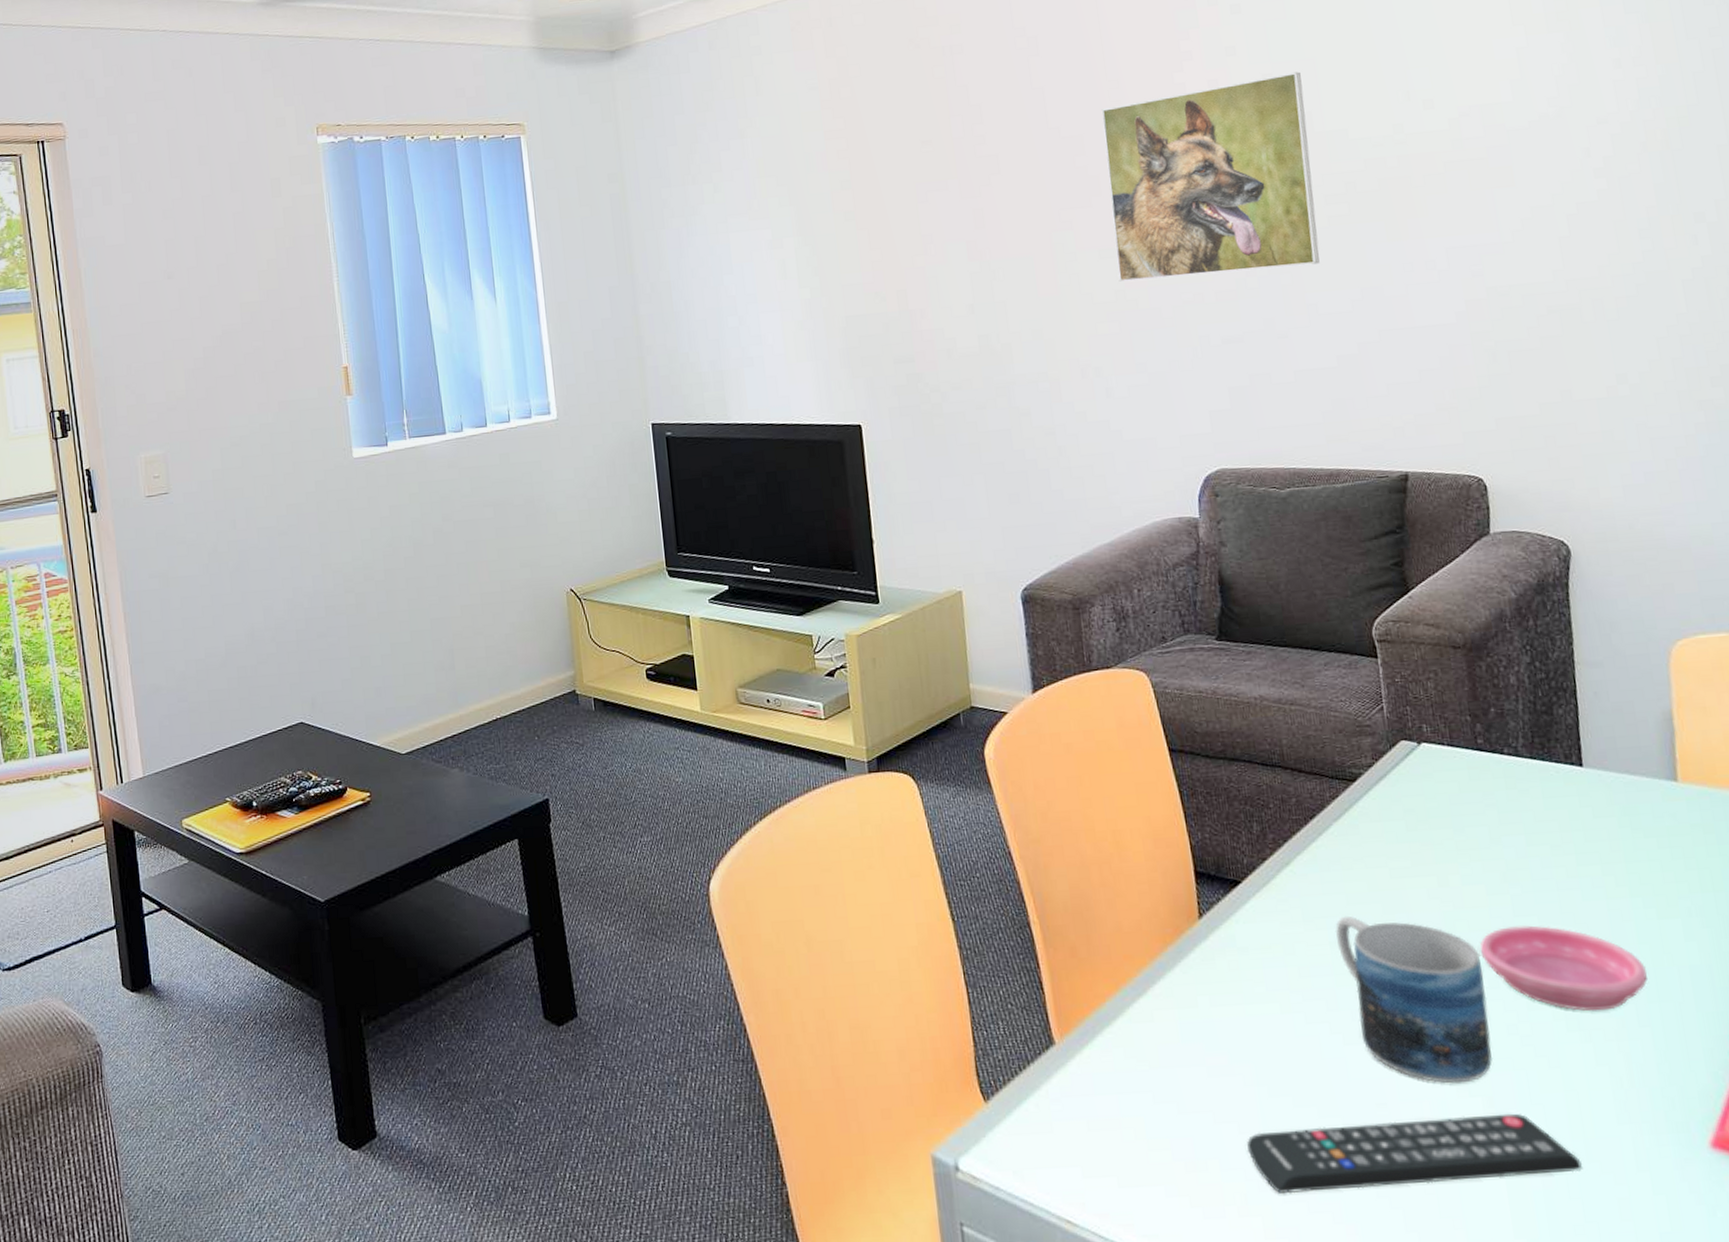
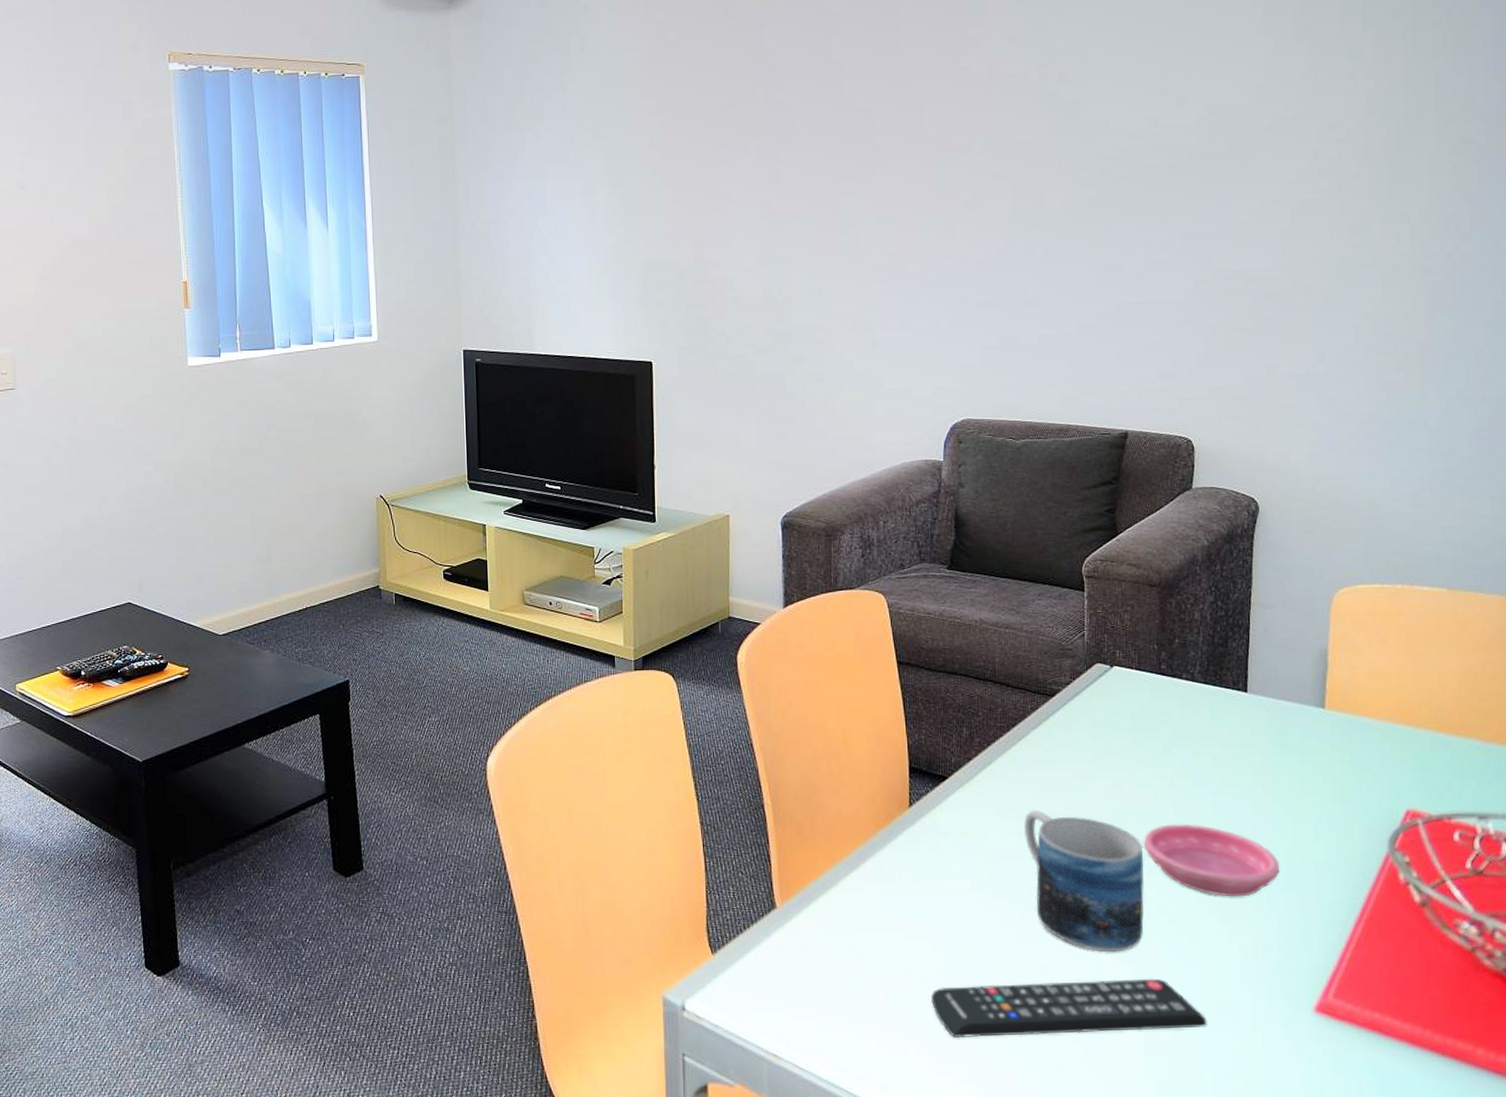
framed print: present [1101,72,1320,282] -> none [891,63,1073,246]

